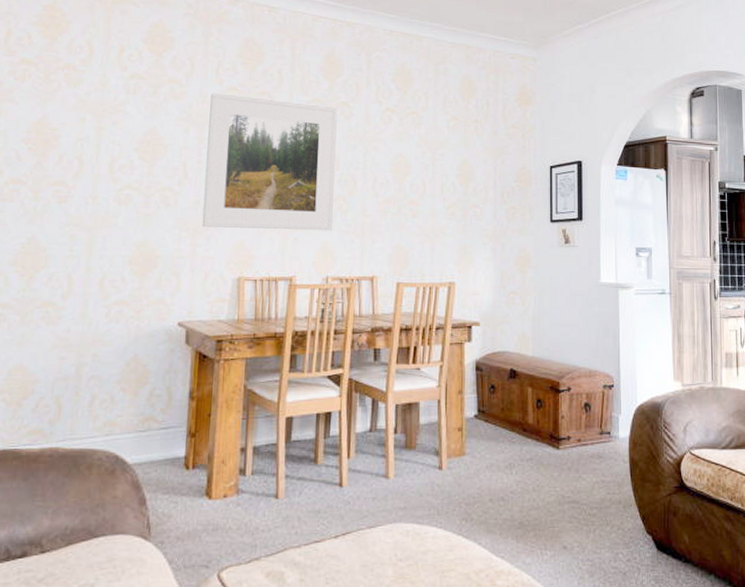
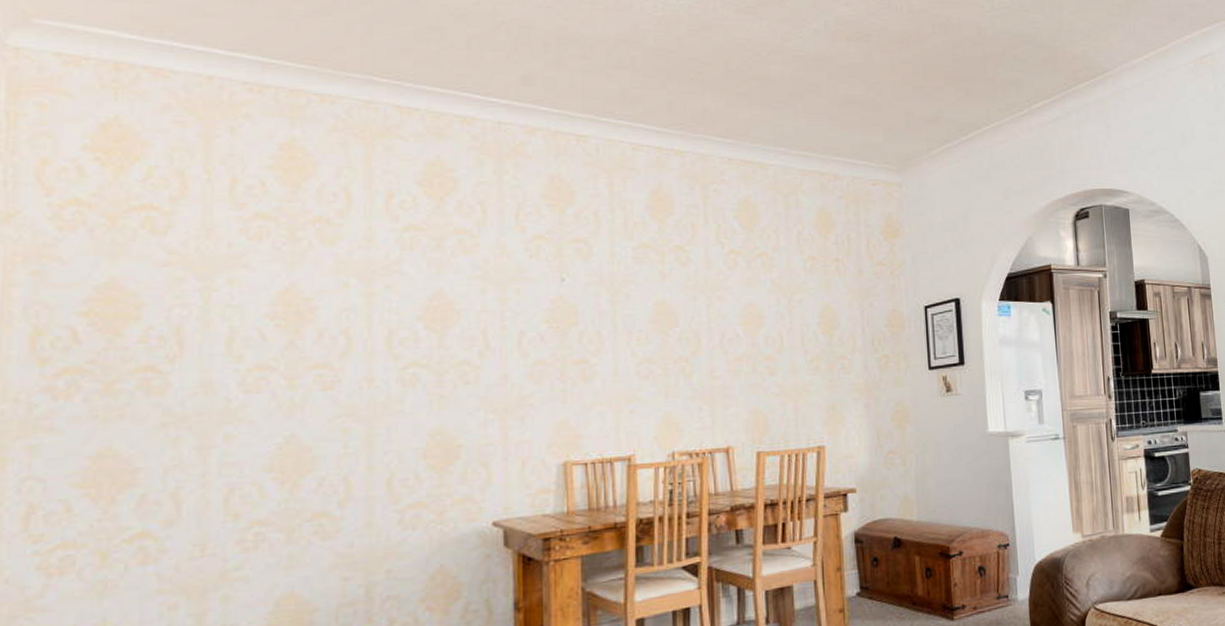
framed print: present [202,93,337,231] -> none [512,243,676,405]

